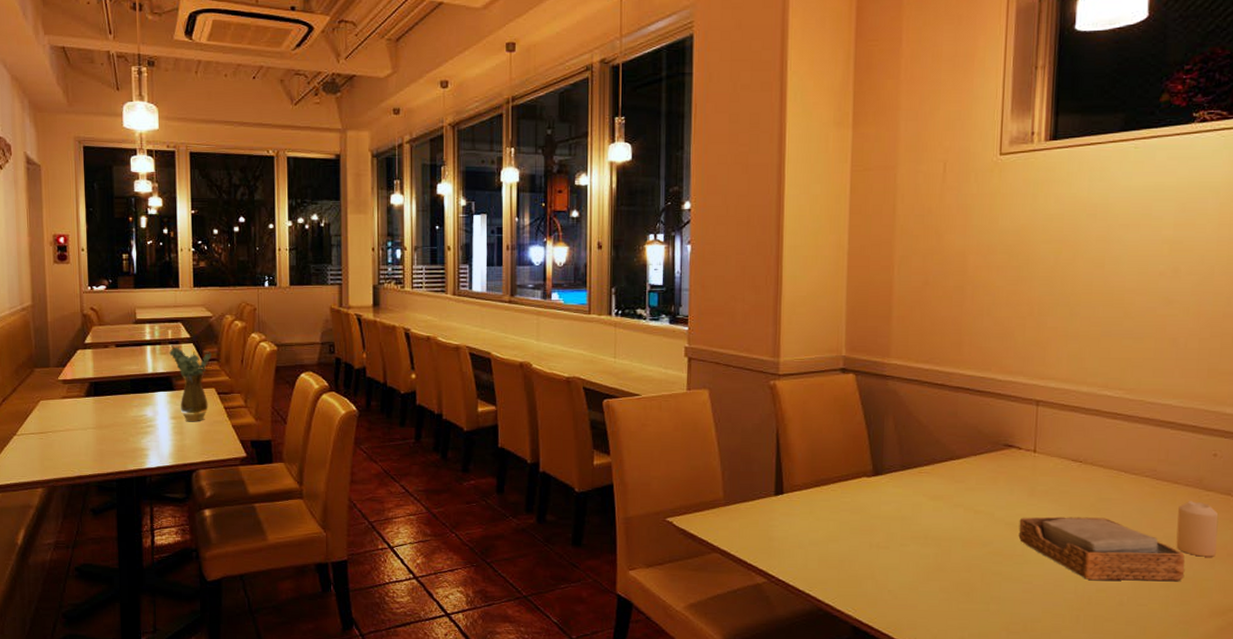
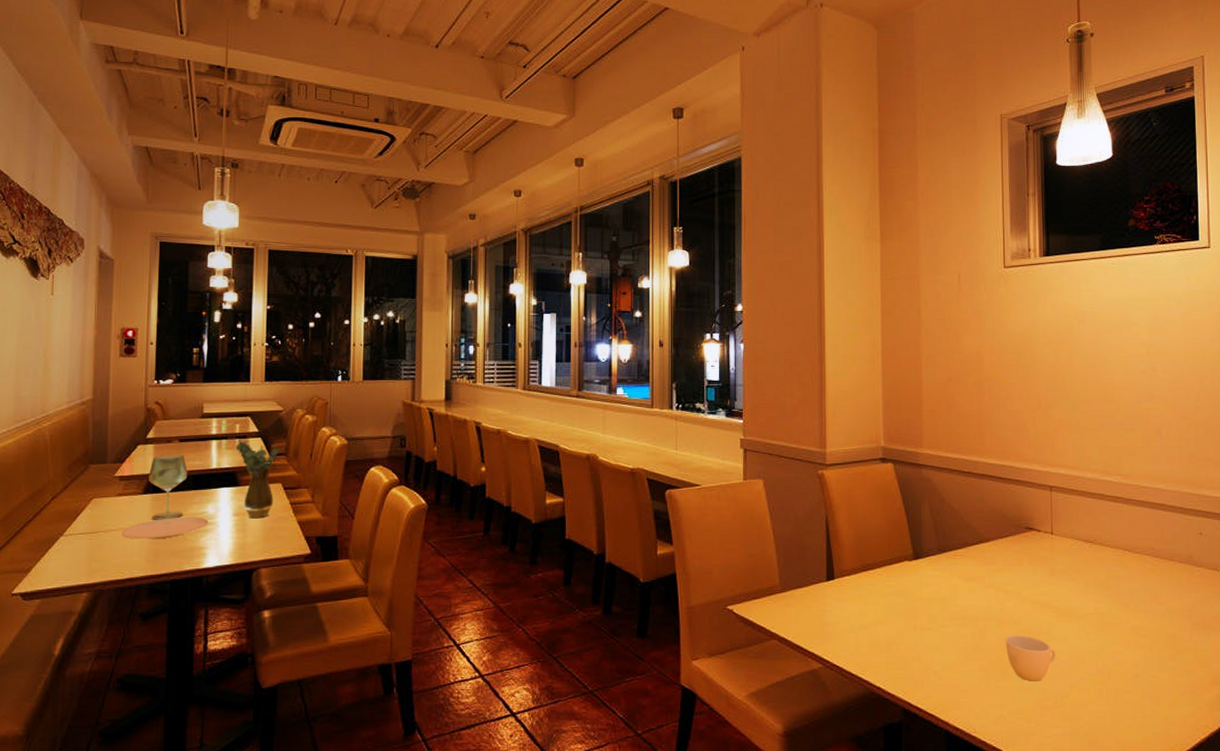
plate: none [68,419,149,440] -> present [121,516,209,539]
wine glass: none [88,359,126,422] -> present [148,454,188,520]
cup: none [971,556,1029,605] -> present [1005,634,1056,682]
napkin holder: present [1018,516,1186,581] -> none [1043,594,1187,654]
candle: present [1176,501,1219,557] -> none [1176,576,1211,629]

